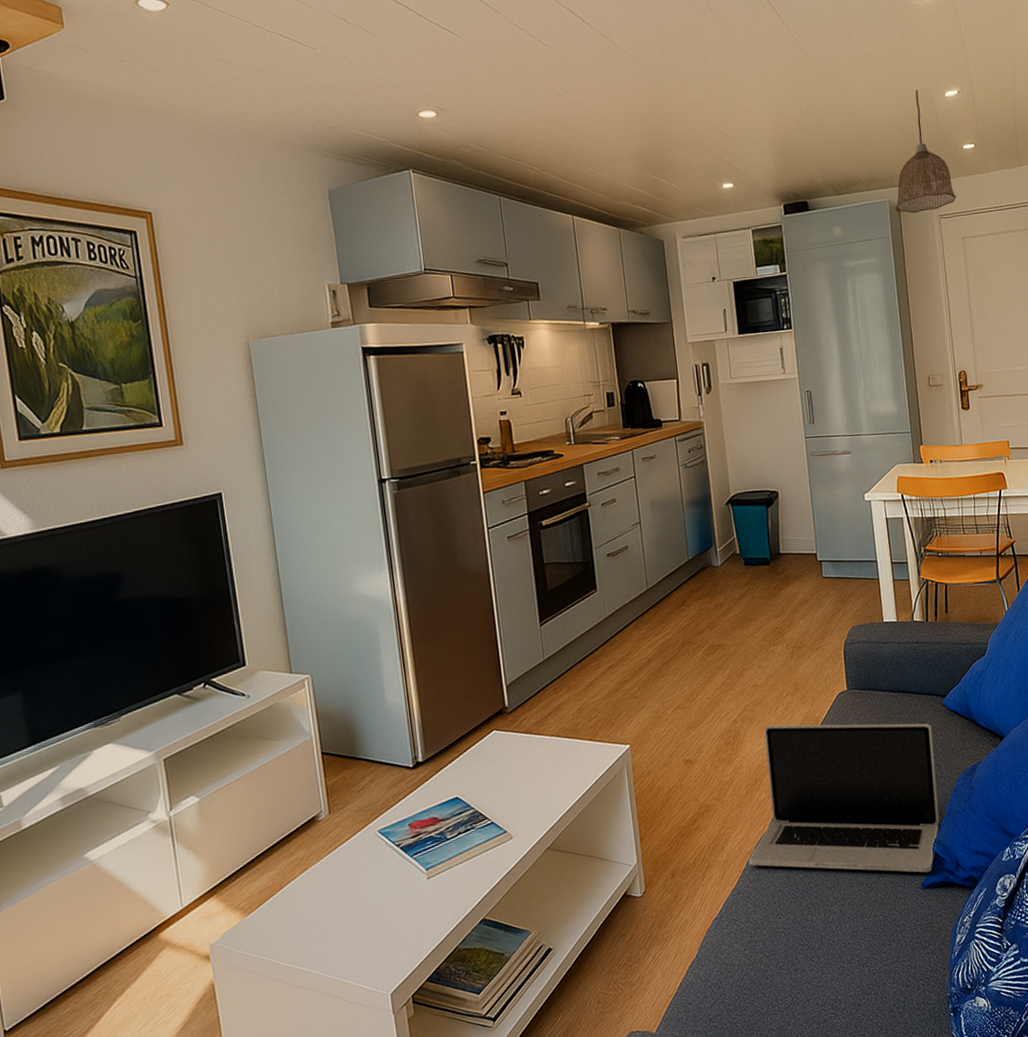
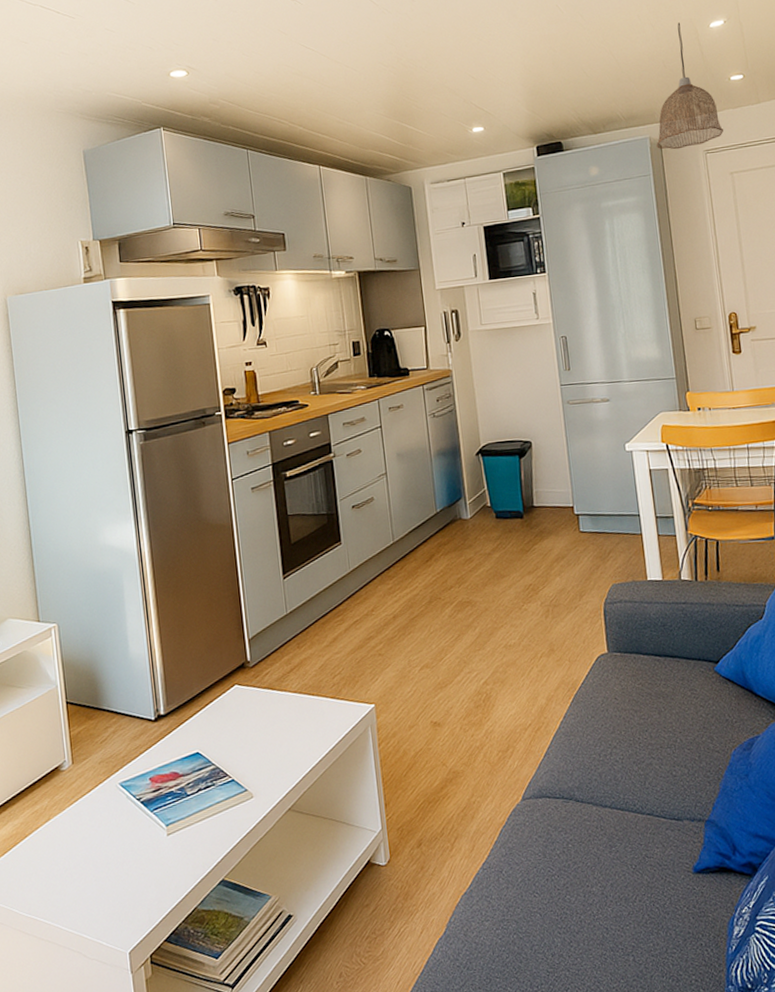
laptop: present [748,723,940,873] -> none [500,688,713,856]

